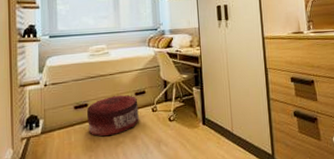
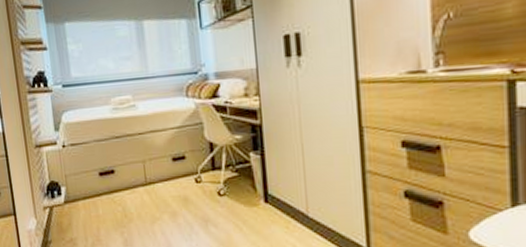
pouf: present [87,94,139,137] -> none [114,159,179,211]

